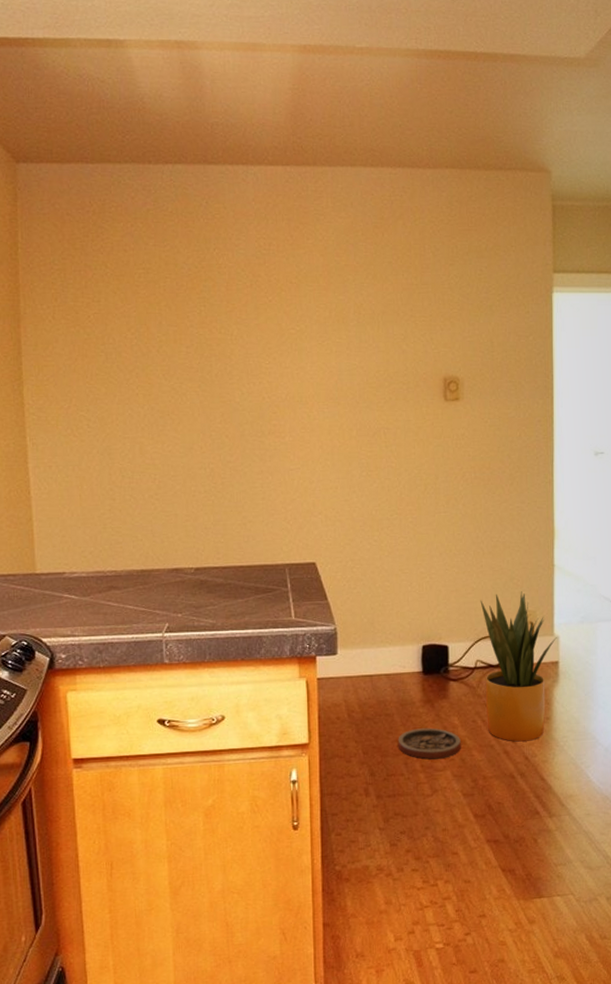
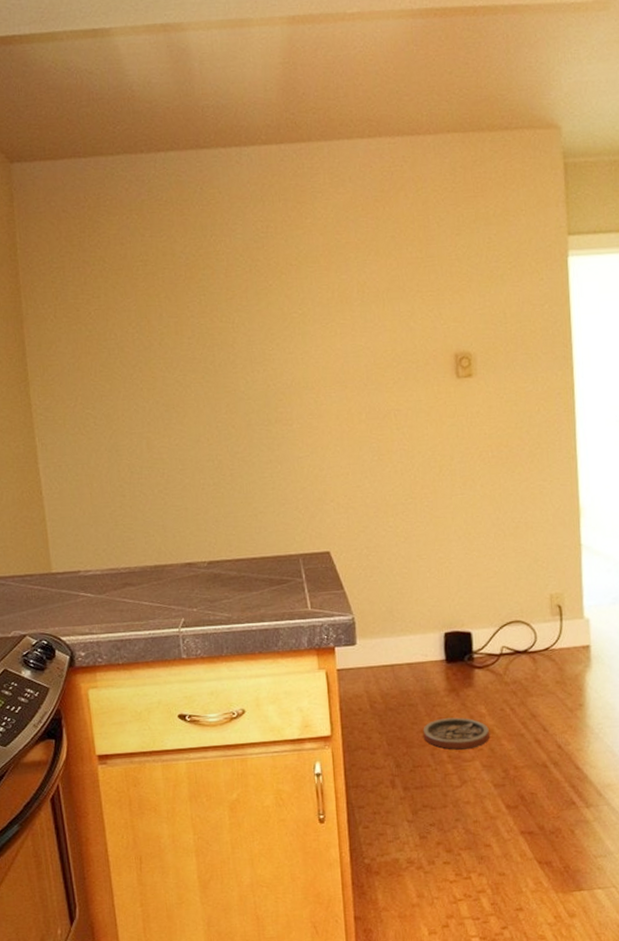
planter: present [480,591,557,742] -> none [503,573,587,730]

